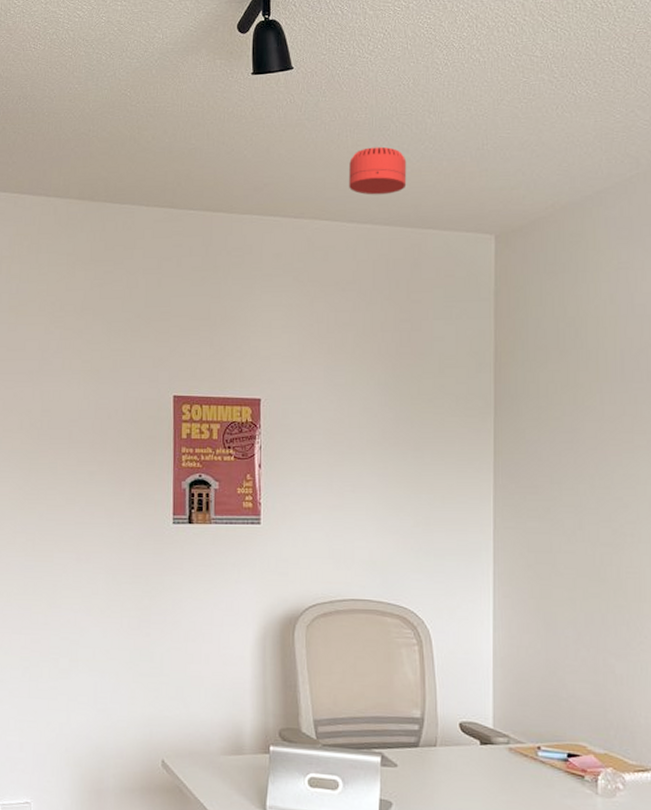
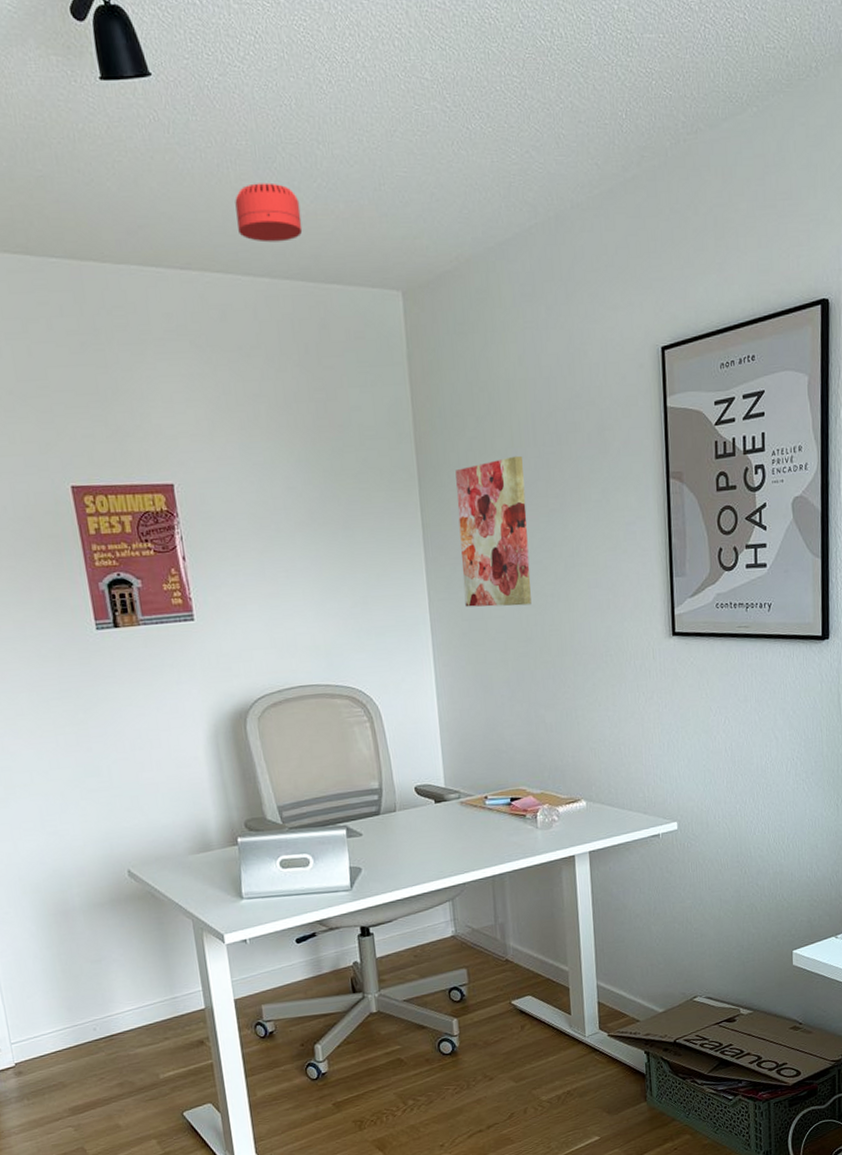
wall art: none [532,390,609,543] -> present [455,455,532,608]

